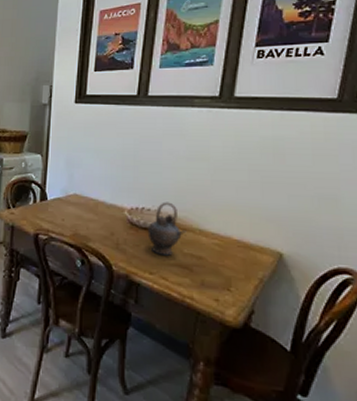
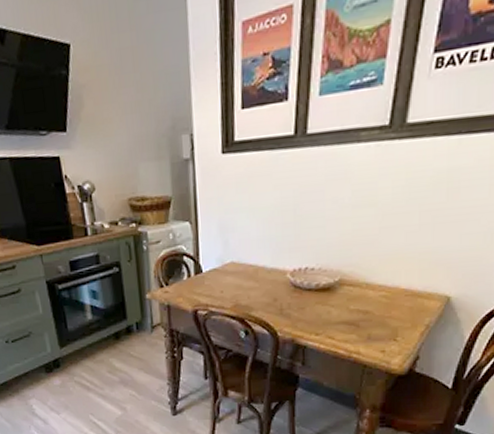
teapot: present [147,202,187,256] -> none [312,258,353,315]

